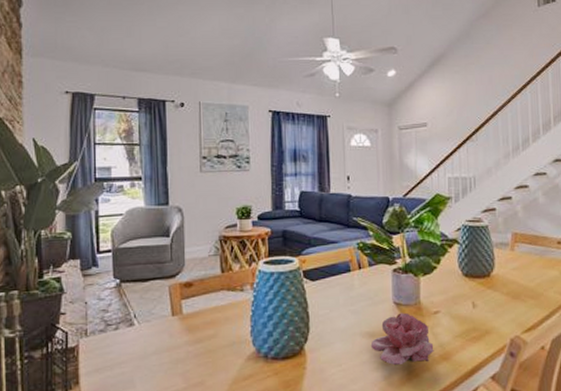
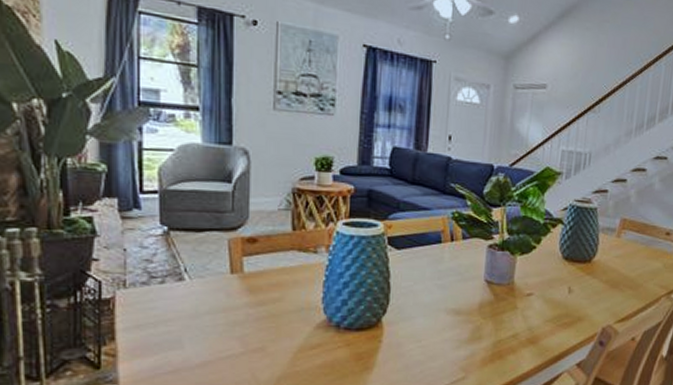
flower: present [370,312,434,366] -> none [455,292,522,346]

